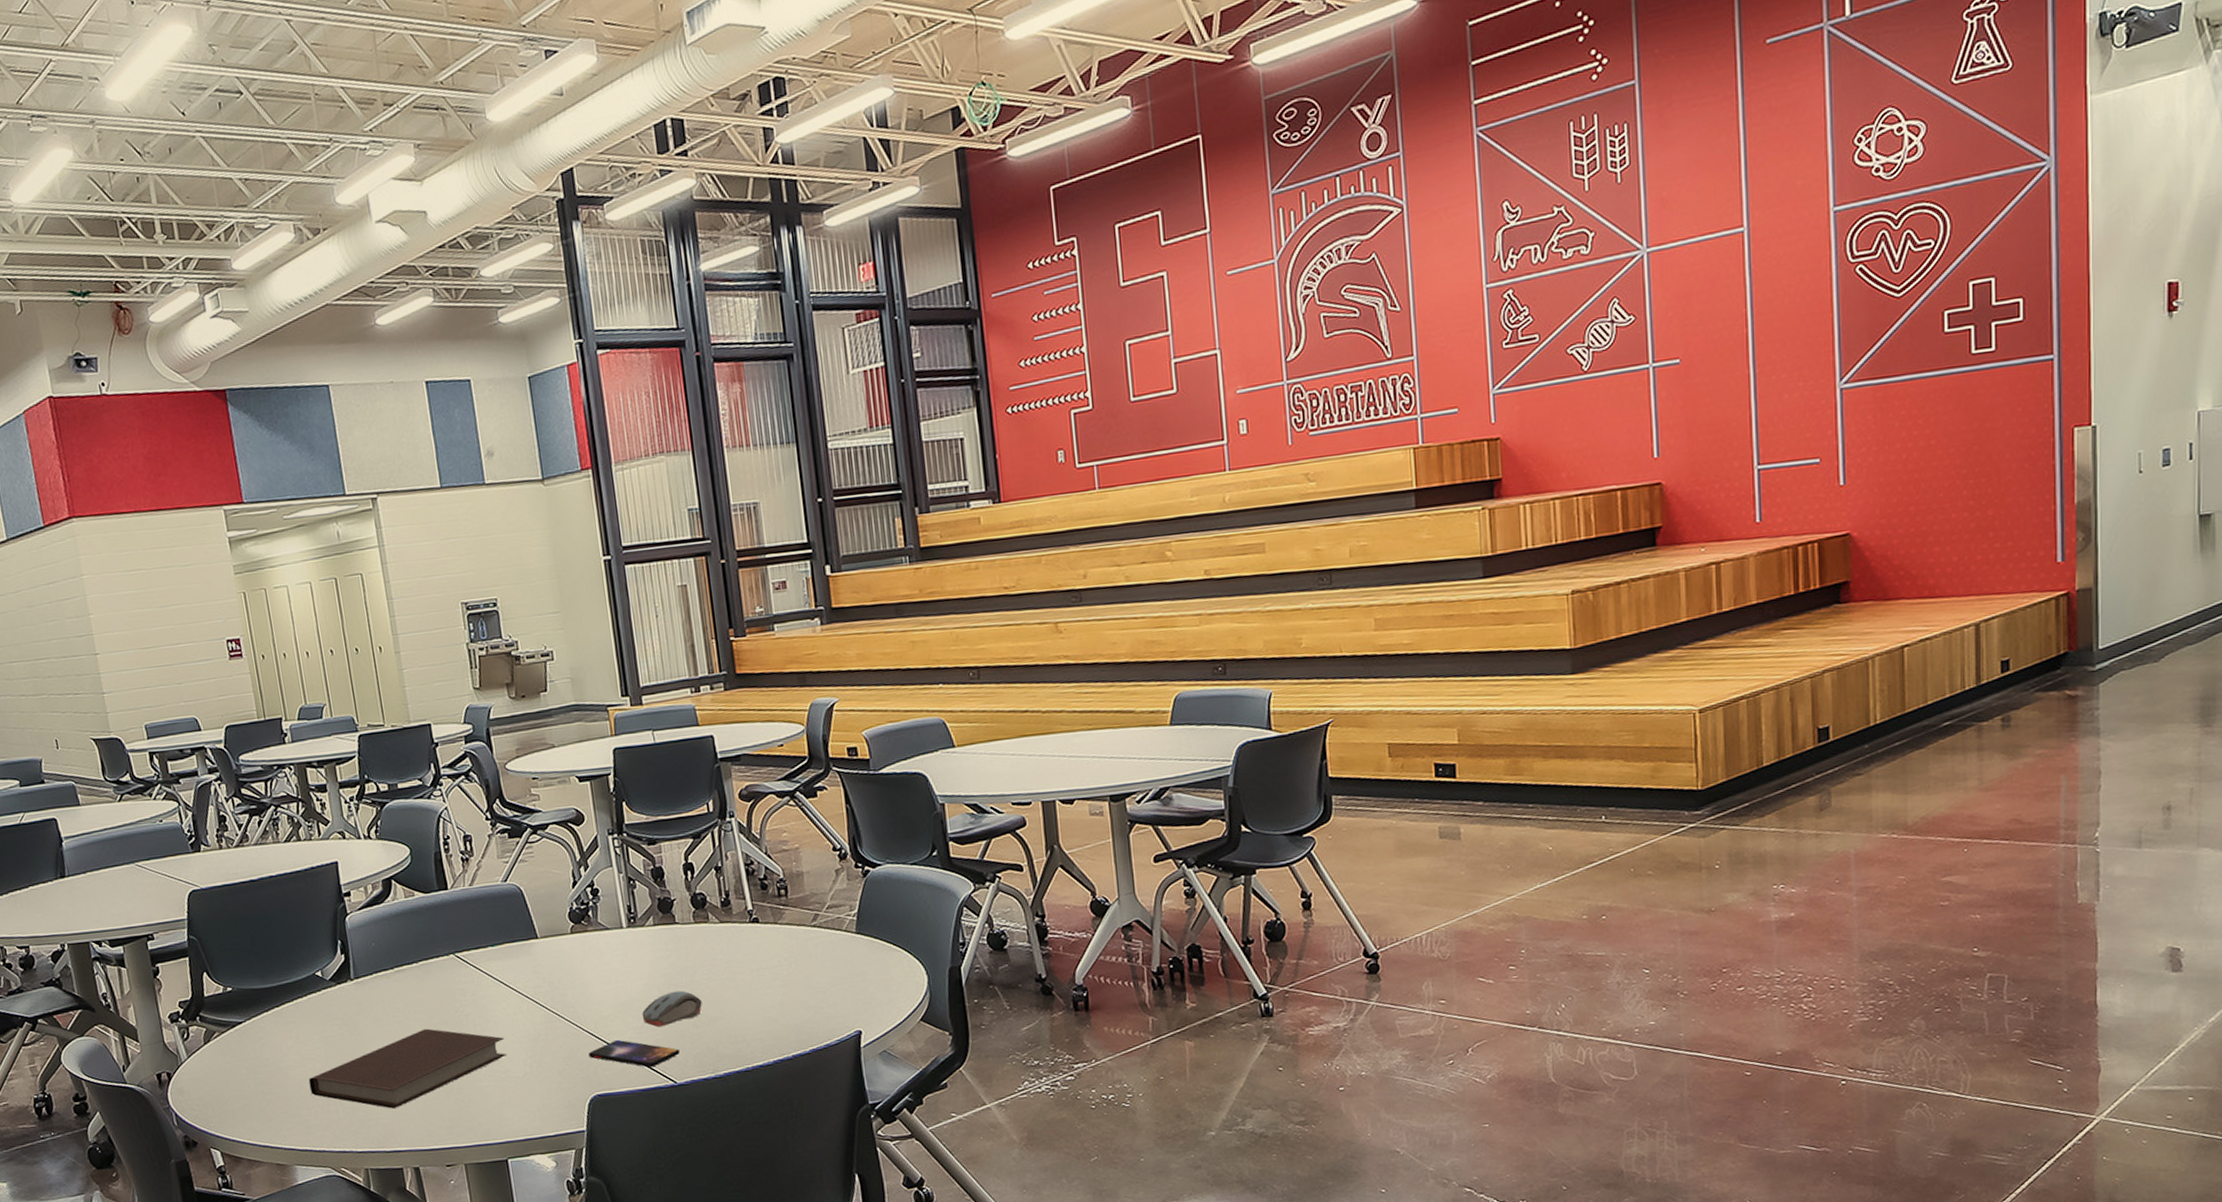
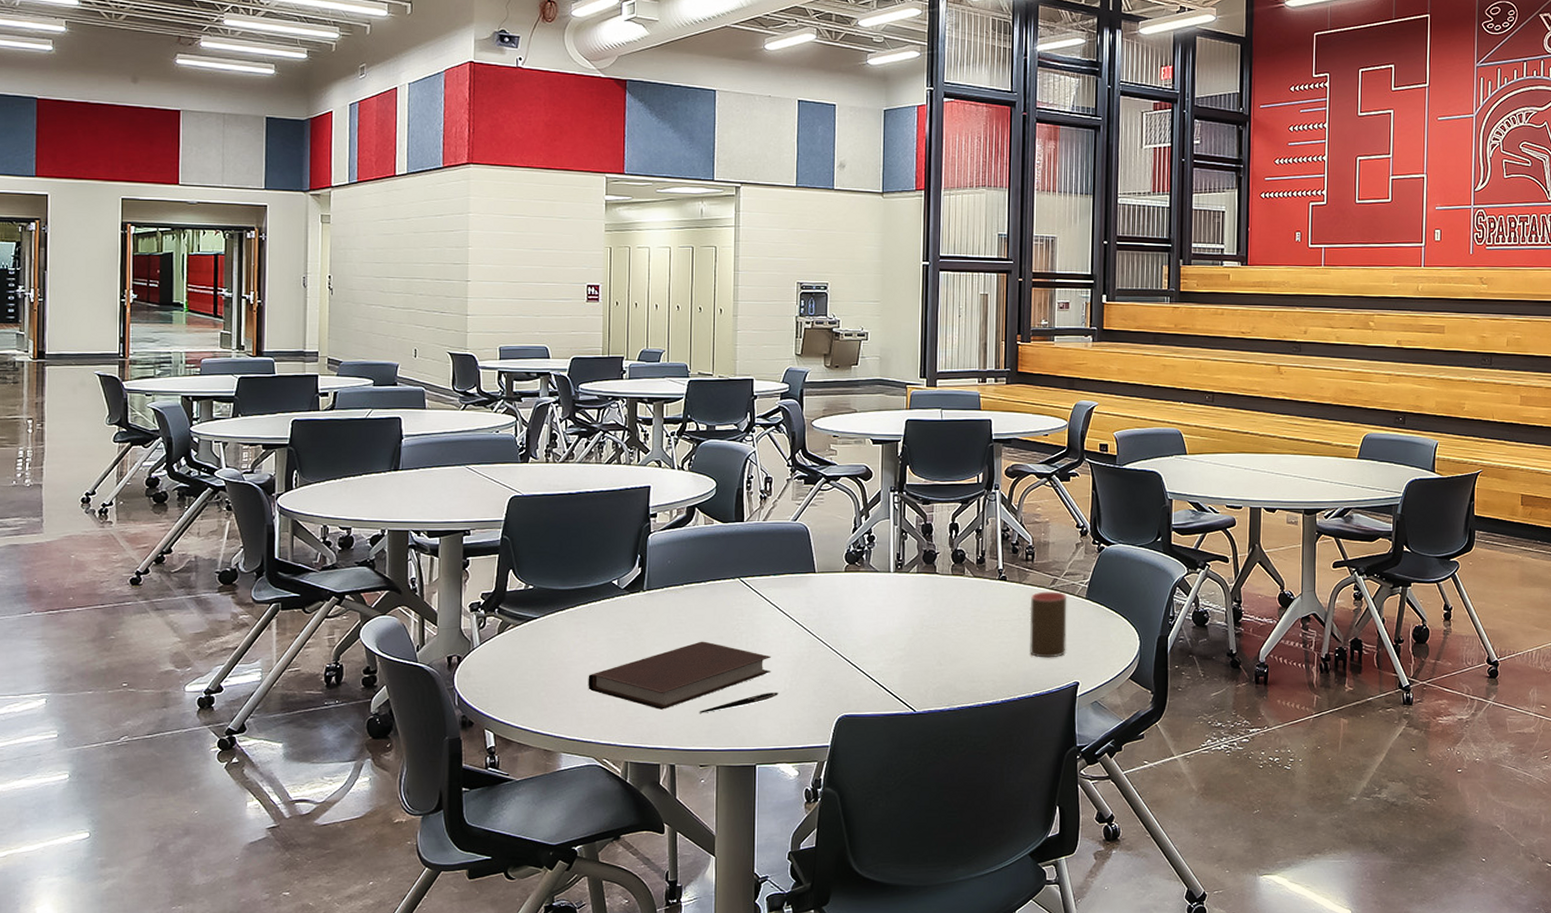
pen: none [435,1076,519,1109] -> present [699,692,778,713]
smartphone: present [588,1039,680,1068] -> none [843,668,922,696]
computer mouse: present [641,990,702,1027] -> none [895,631,948,661]
cup: none [791,928,841,1008] -> present [1029,591,1067,658]

